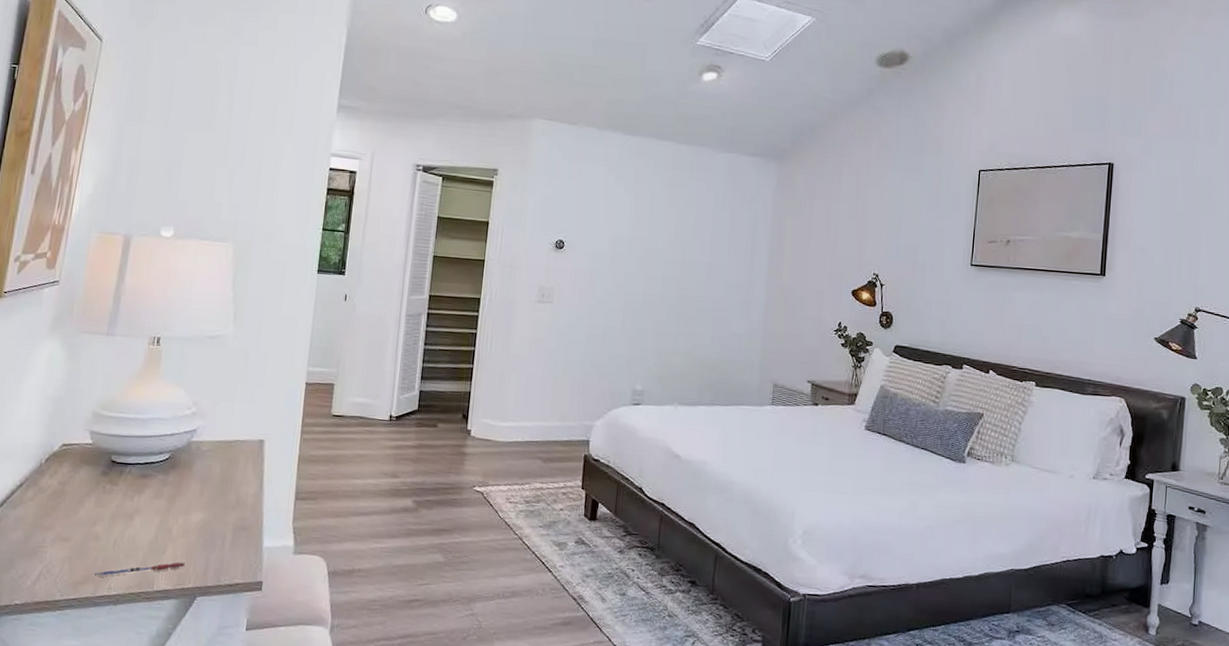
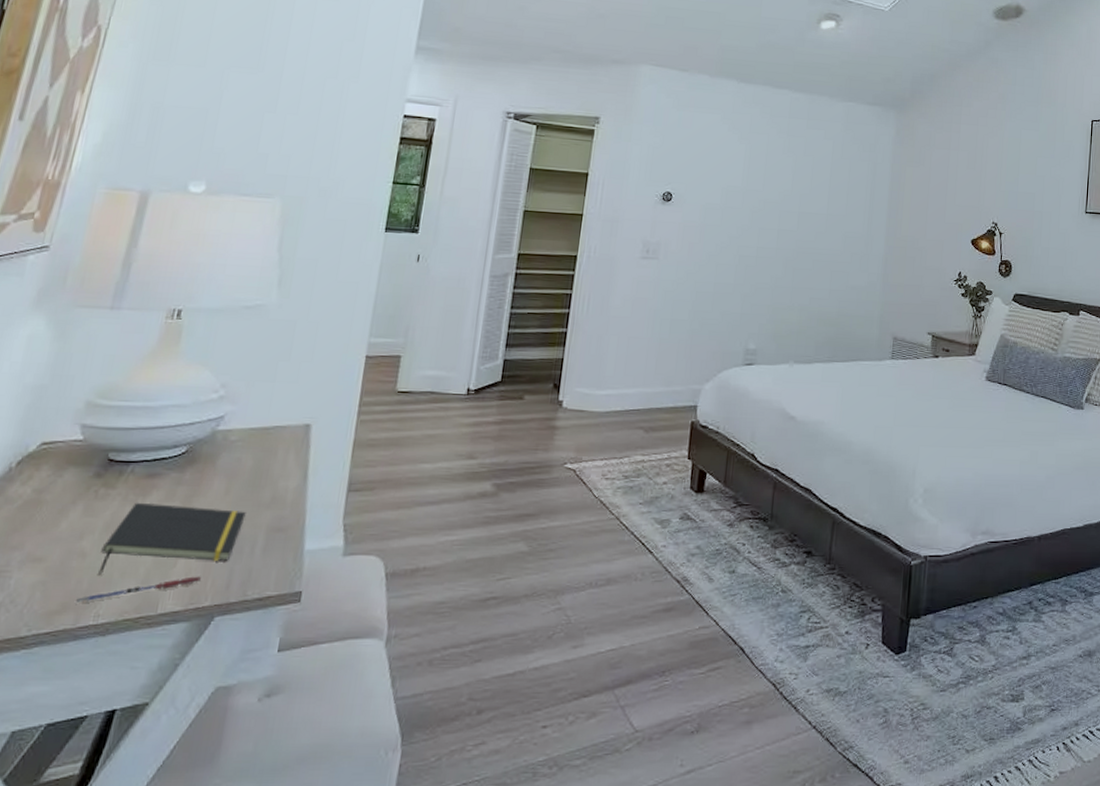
notepad: none [109,497,217,556] -> present [98,502,246,575]

